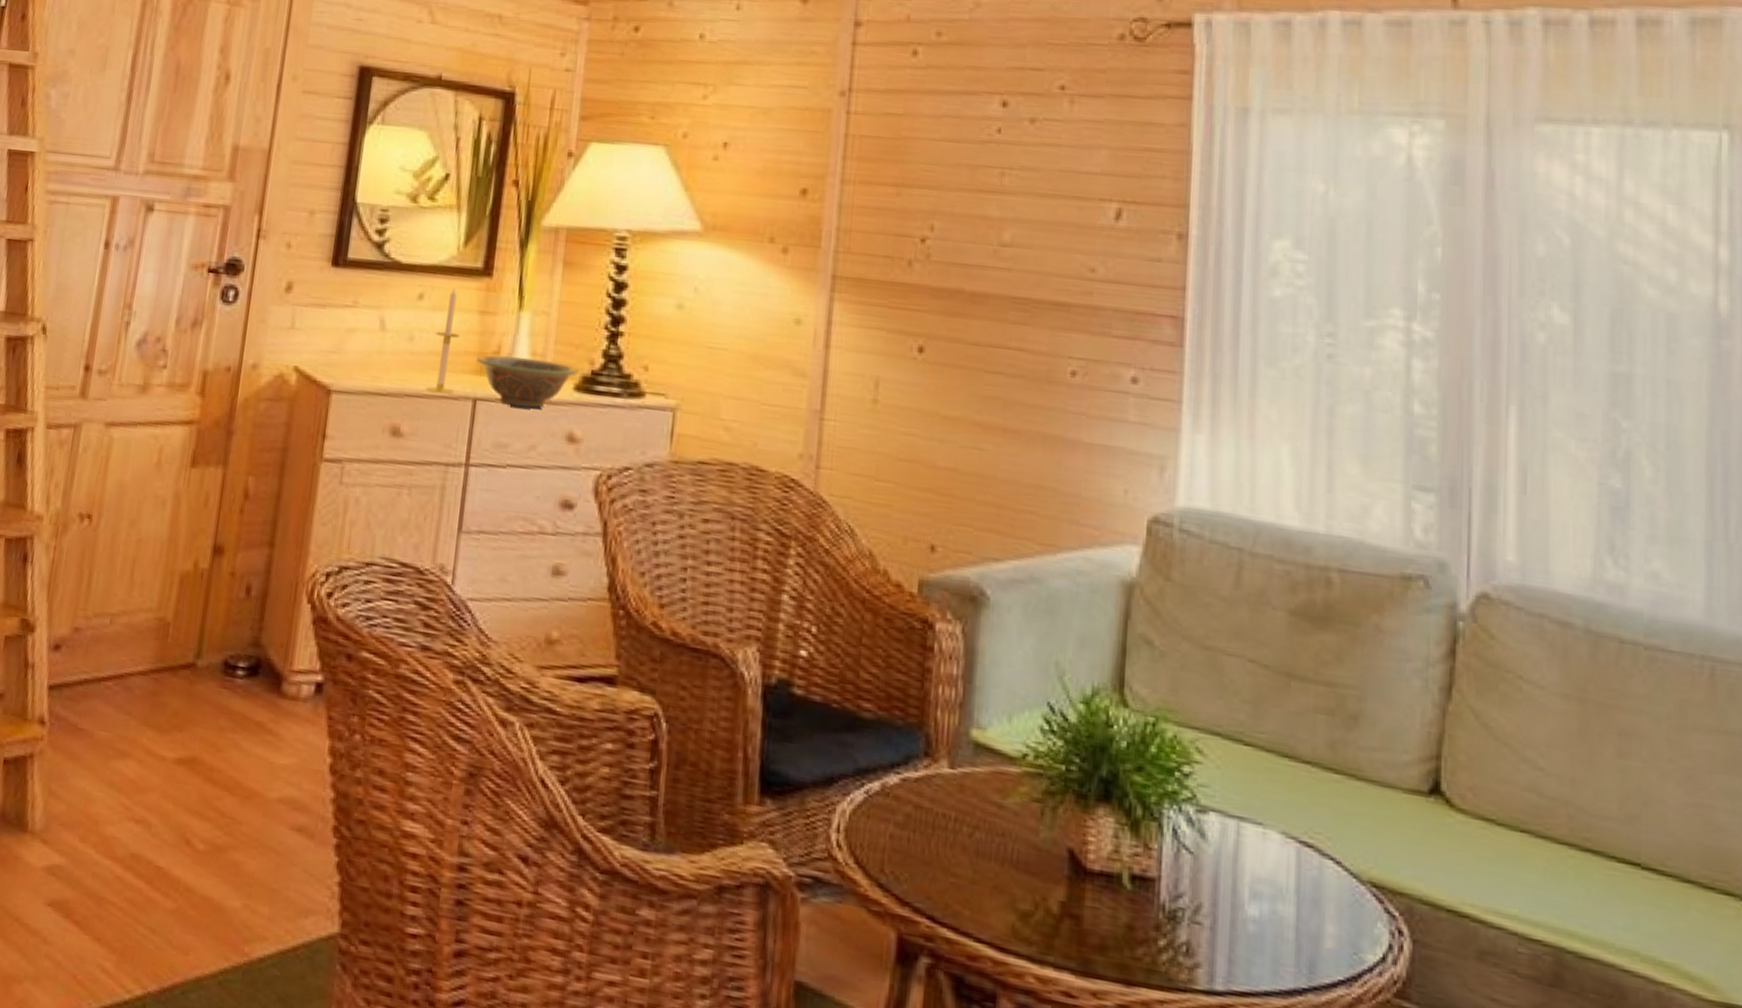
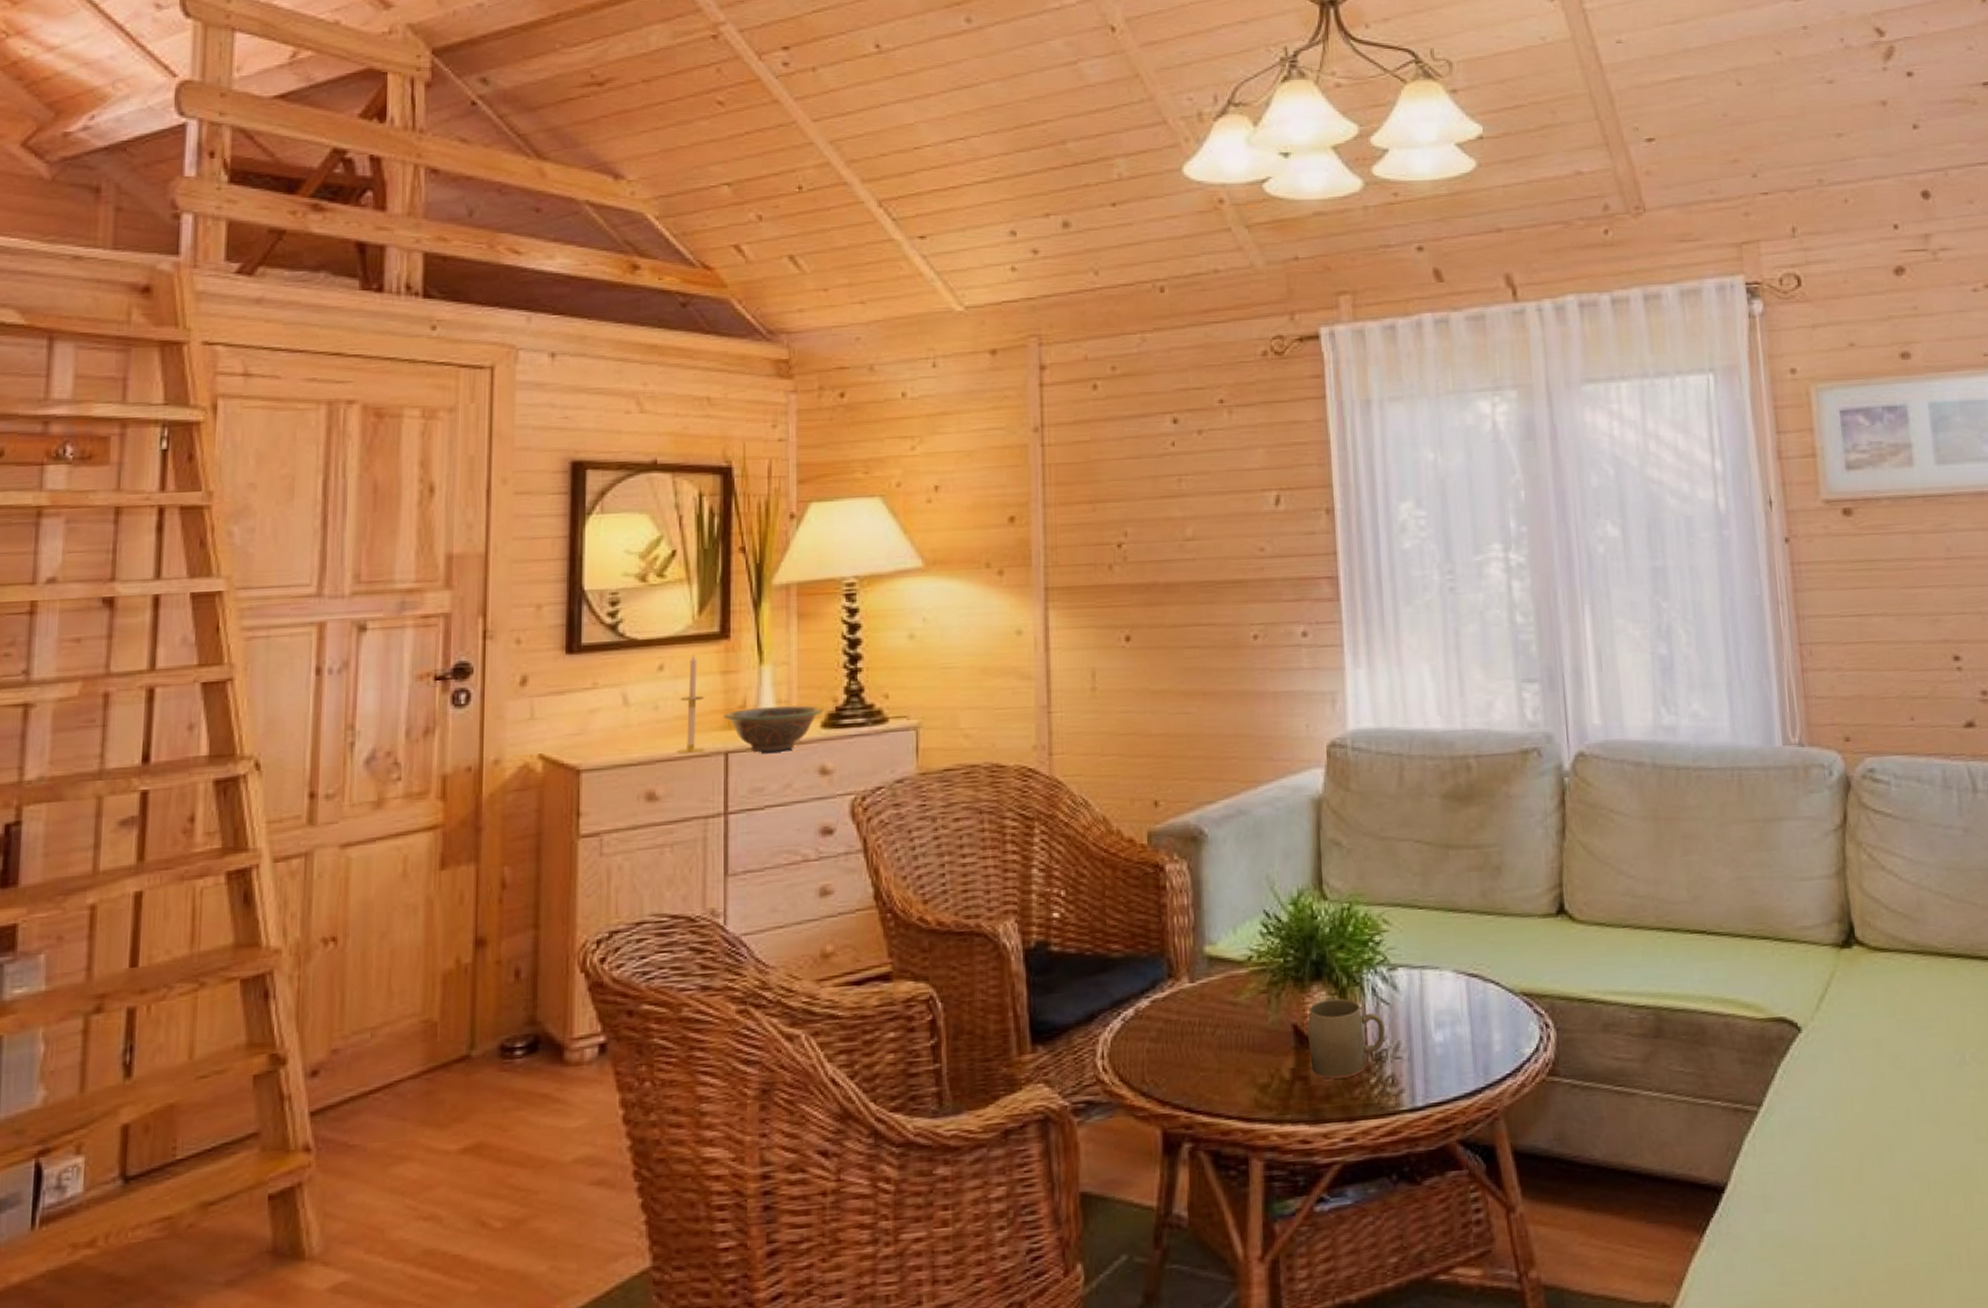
mug: none [1085,828,1184,932] -> present [1307,998,1385,1079]

